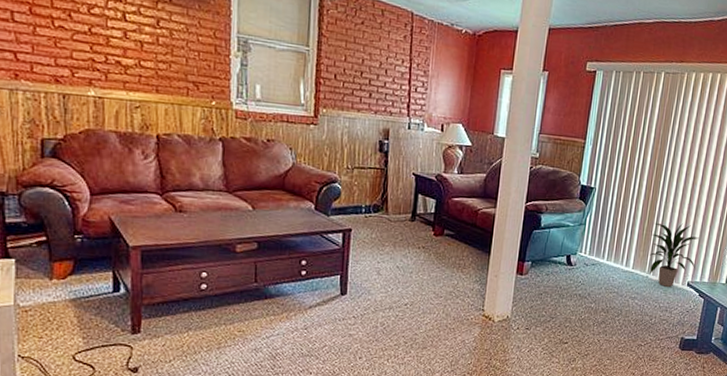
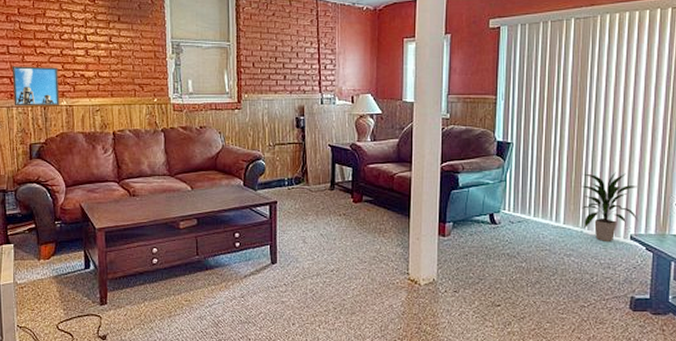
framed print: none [17,38,86,96] -> present [12,66,59,106]

